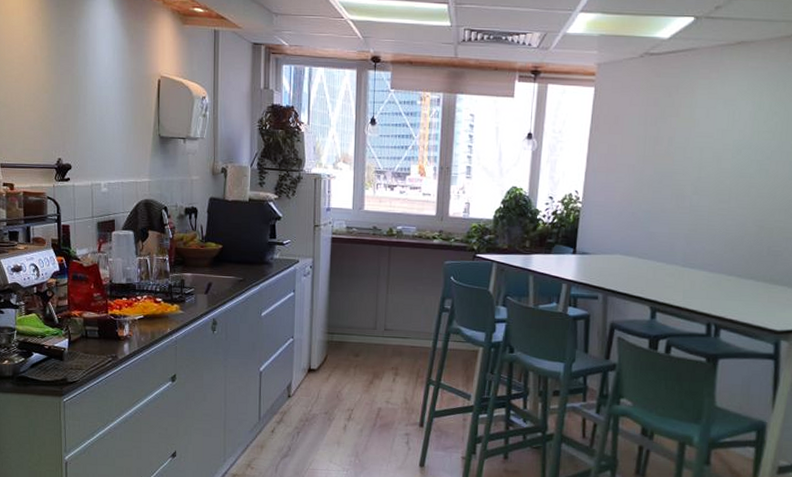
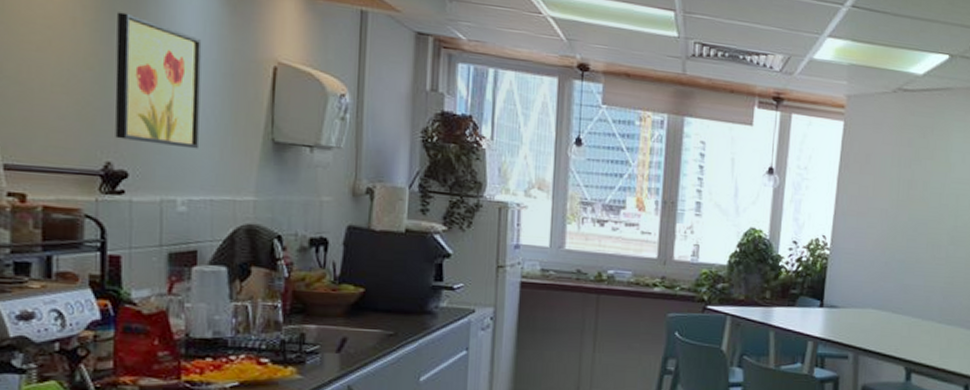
wall art: none [61,49,113,145] -> present [115,12,202,149]

